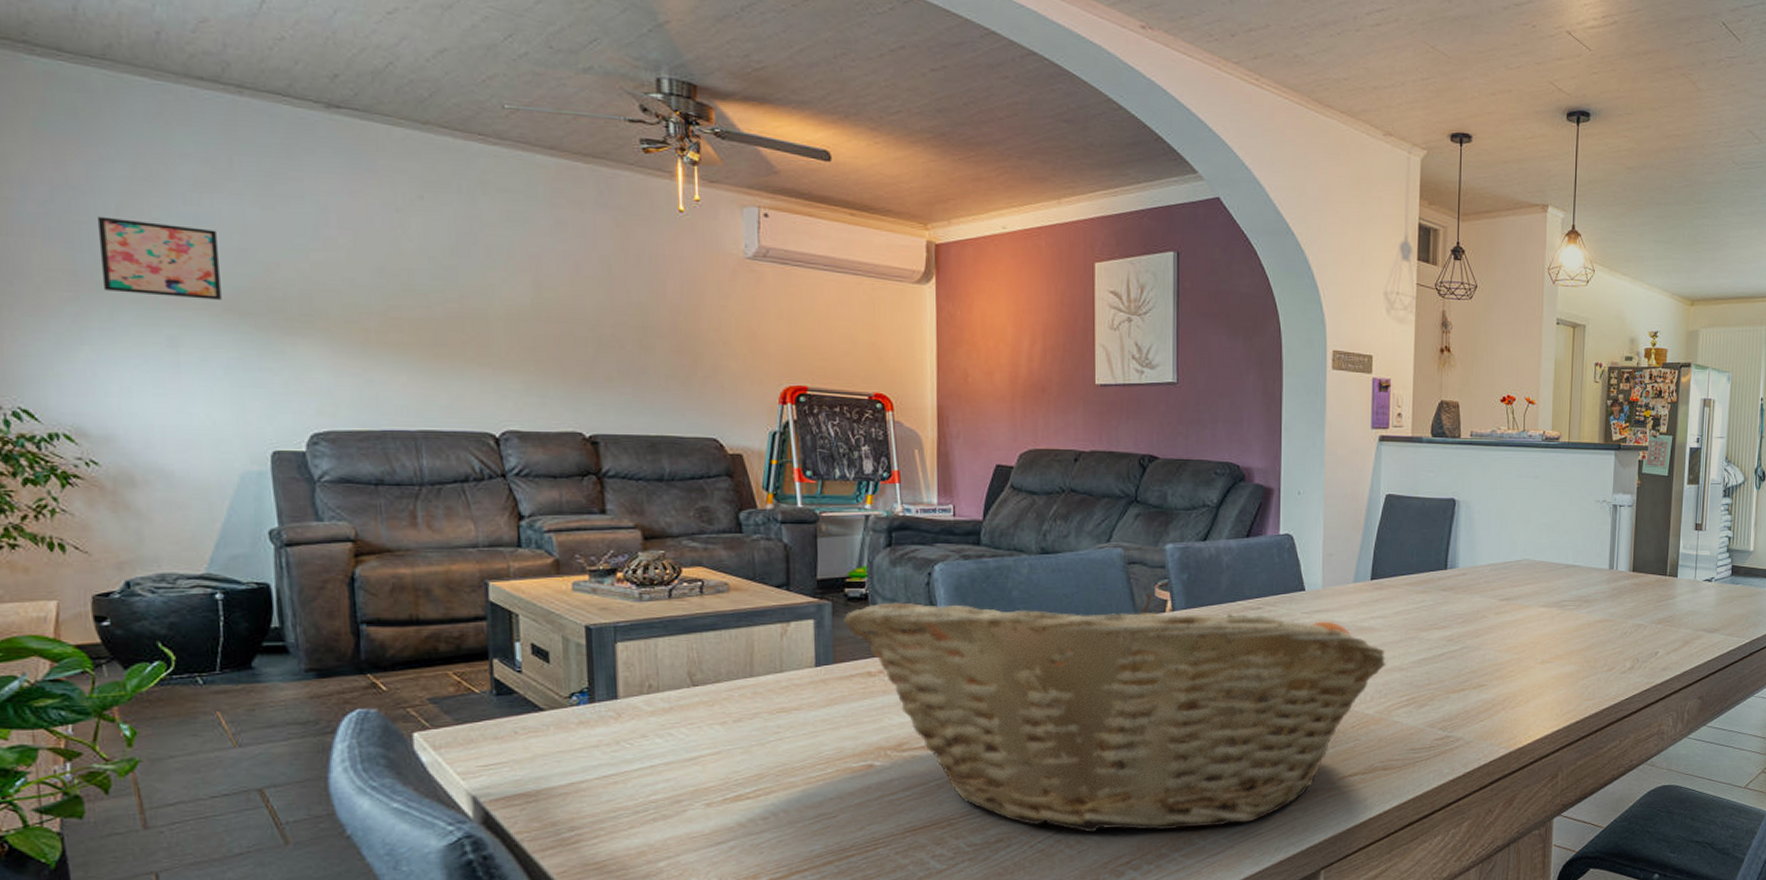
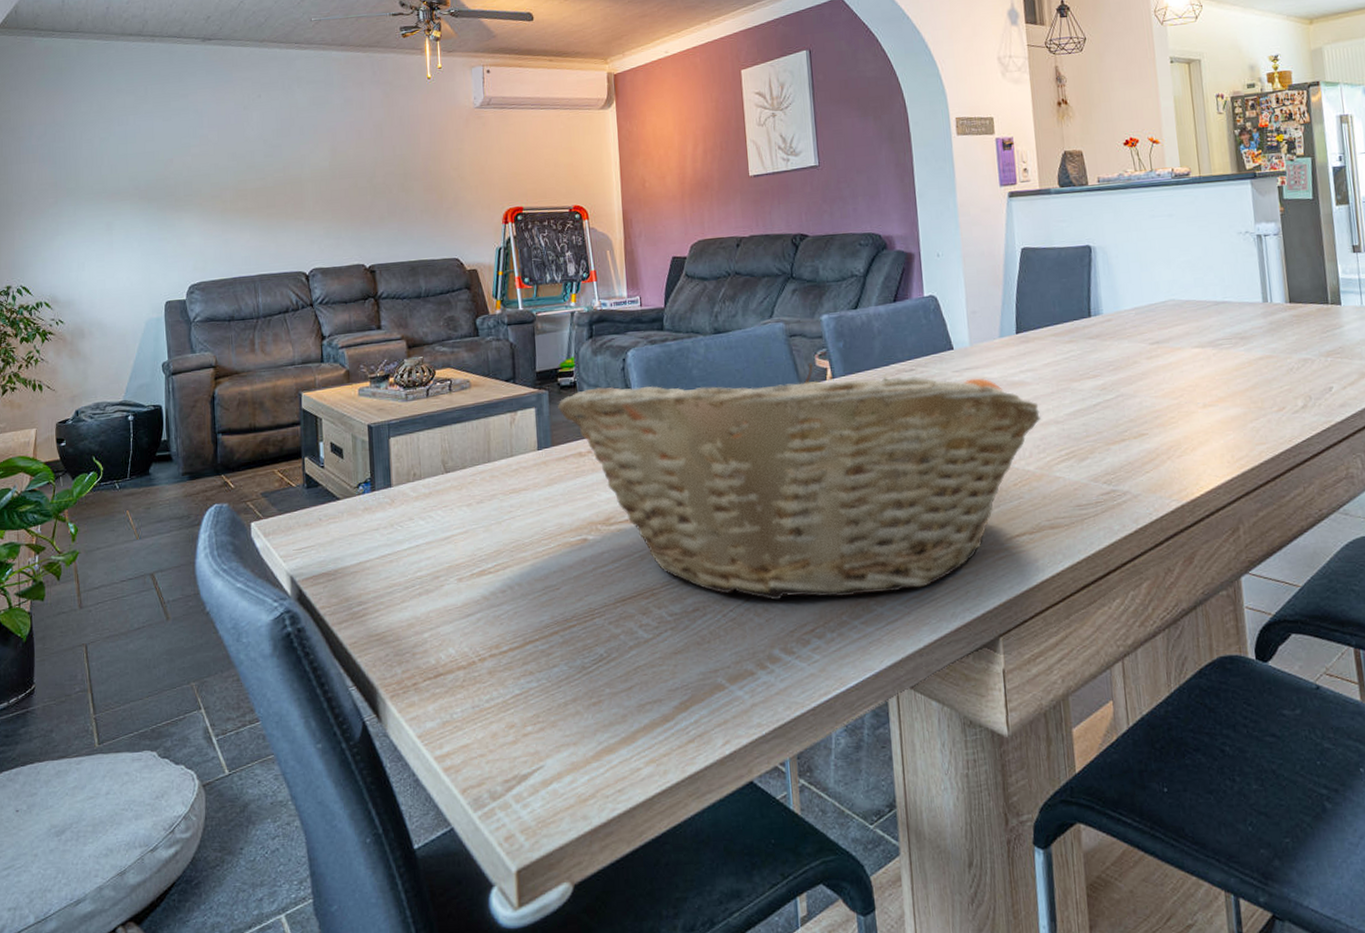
wall art: present [96,216,222,300] -> none [69,141,138,195]

